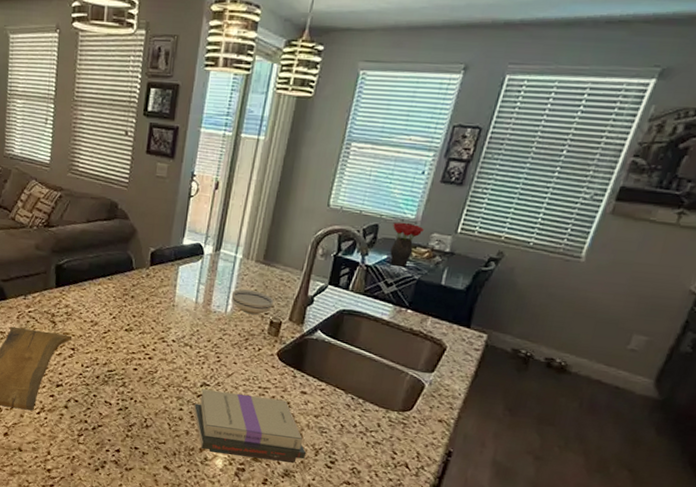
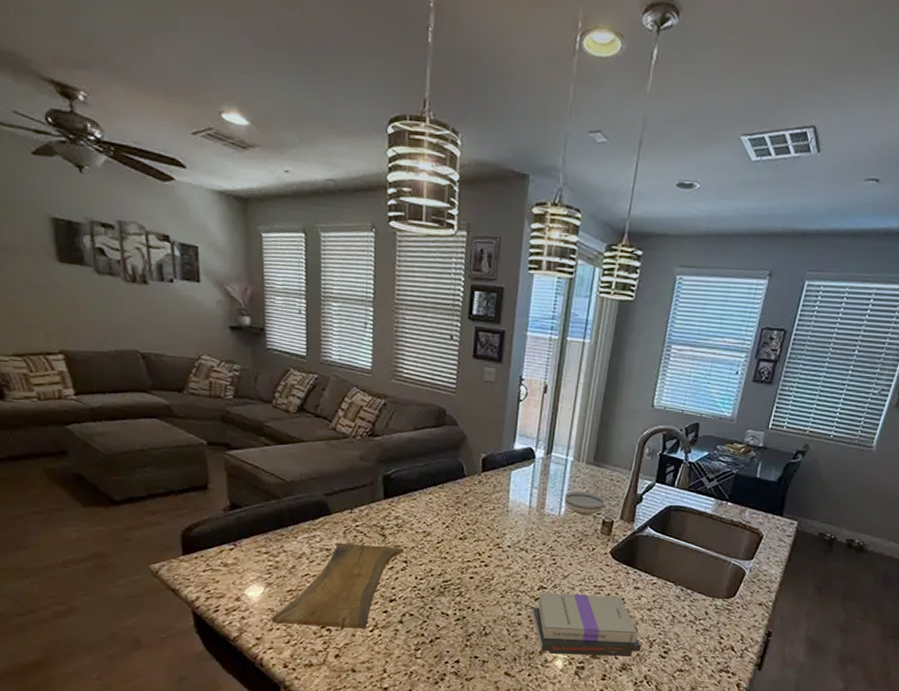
bouquet: present [390,222,424,268] -> none [710,420,740,463]

